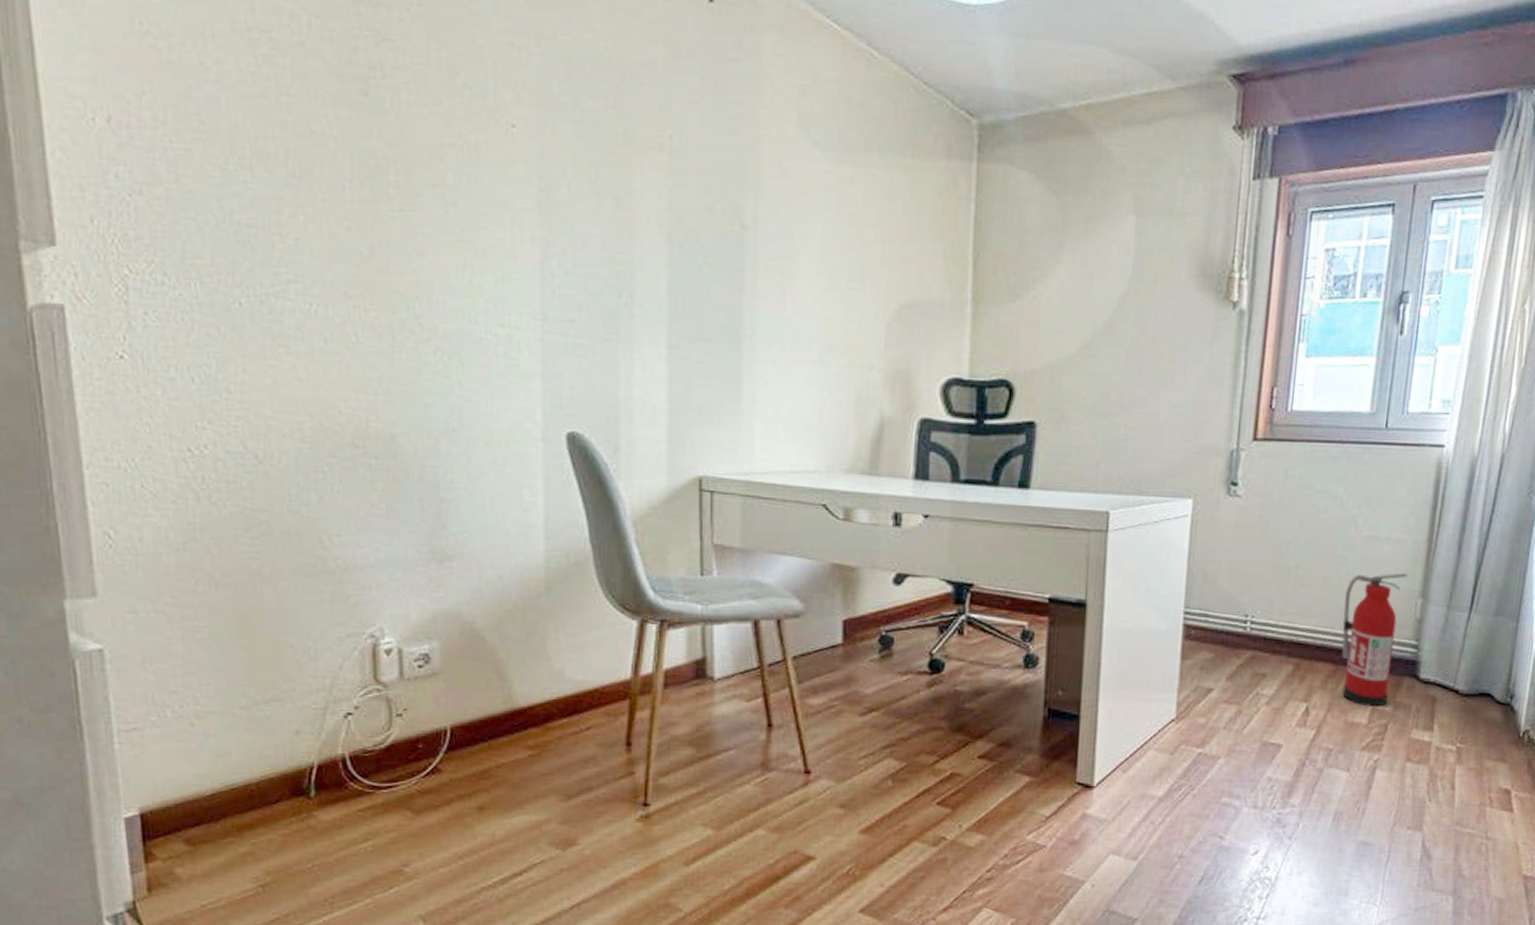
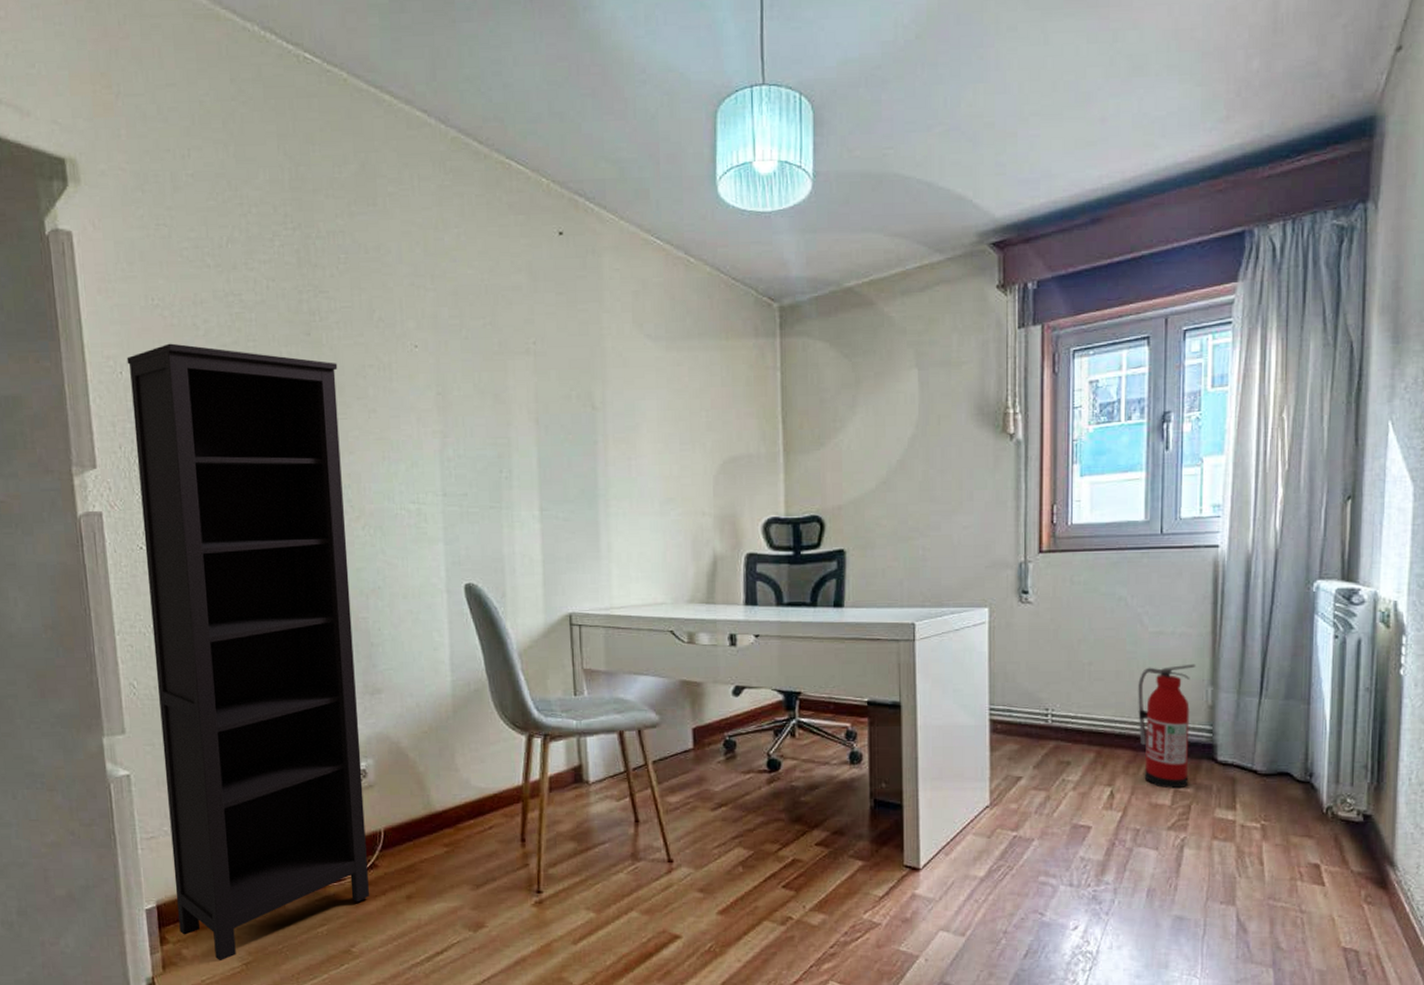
bookcase: none [102,86,429,883] -> present [126,343,369,962]

